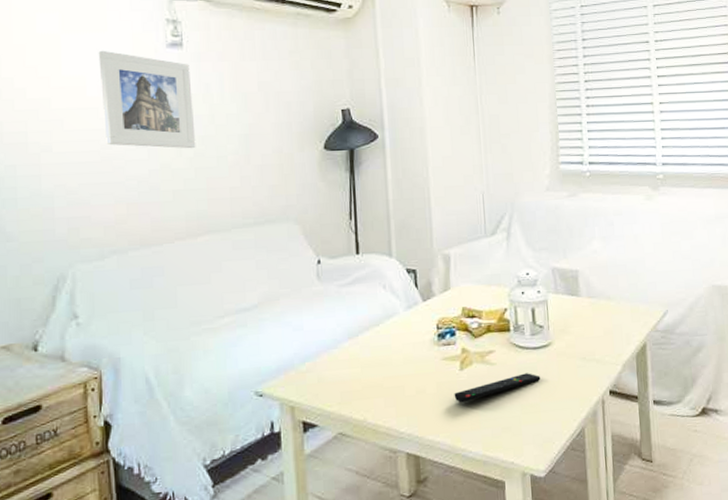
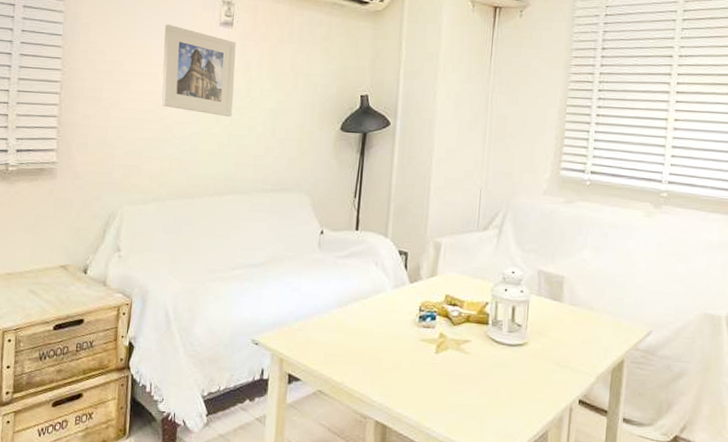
remote control: present [454,373,541,403] -> none [426,367,512,385]

